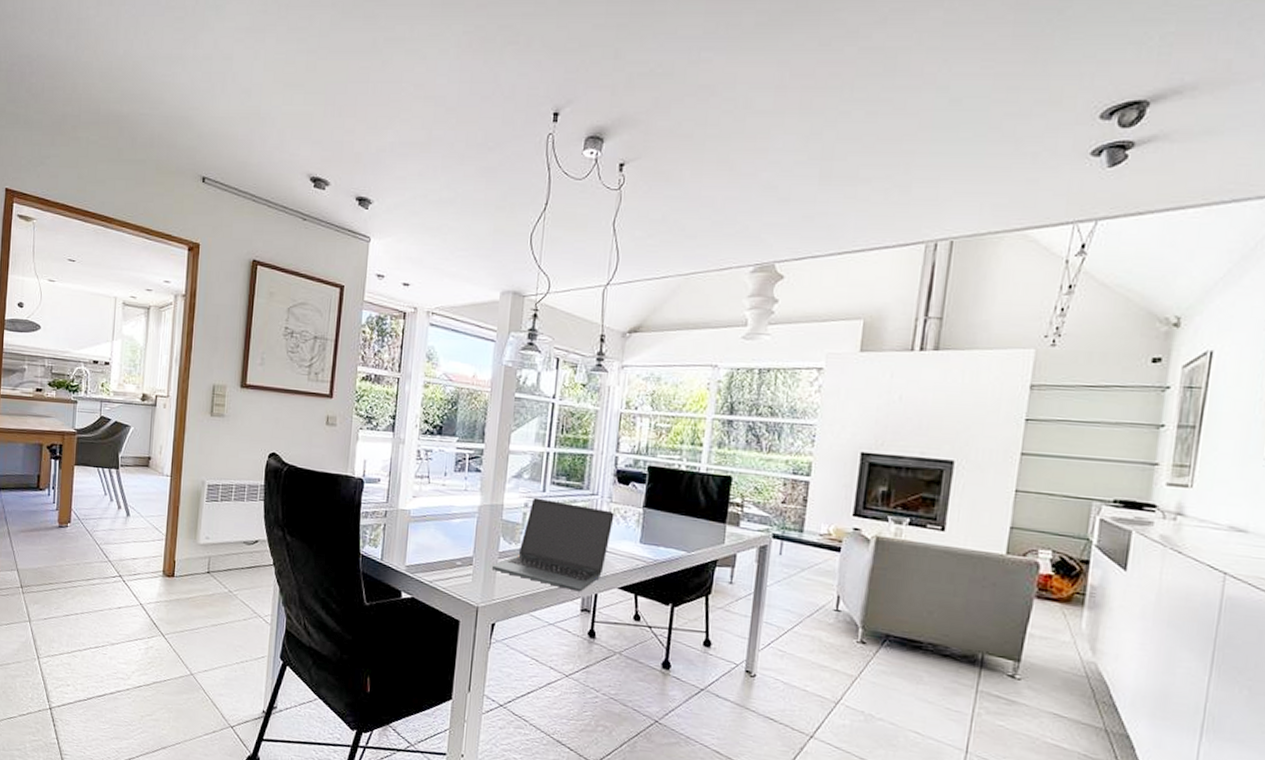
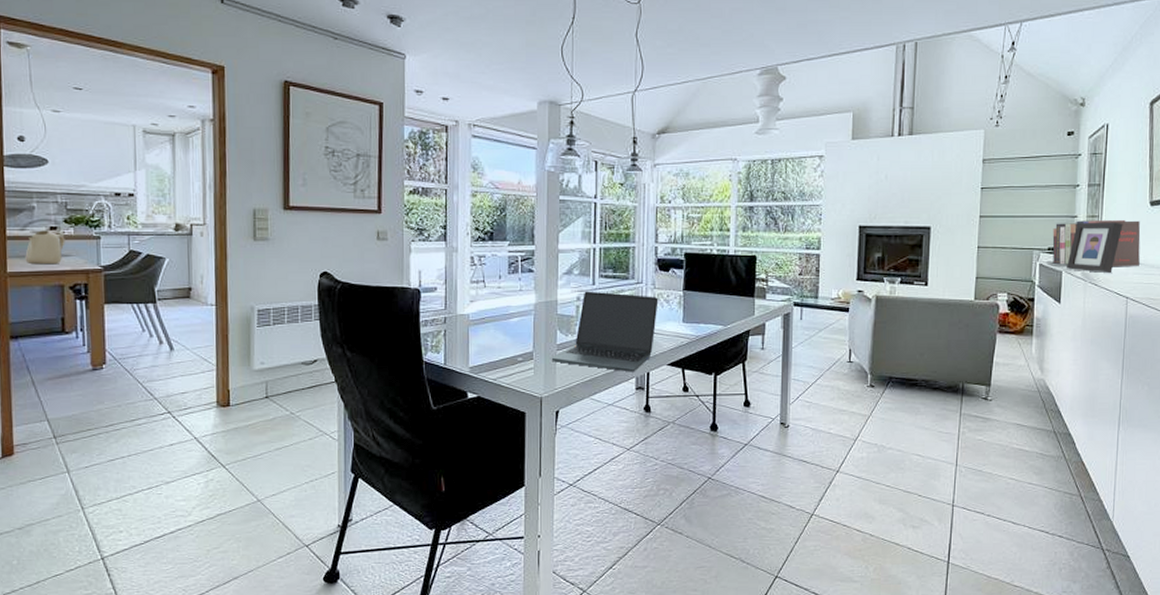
kettle: none [13,391,48,424] -> present [25,230,65,265]
books: none [1119,469,1252,535] -> present [1052,220,1141,267]
picture frame: none [1139,471,1226,539] -> present [1067,222,1123,273]

